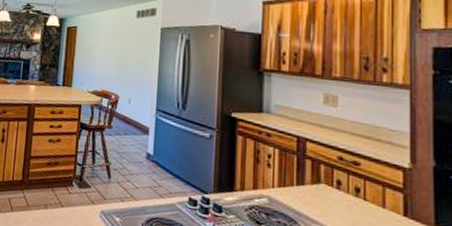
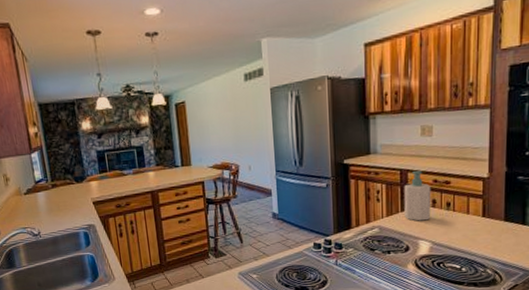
soap bottle: none [300,142,336,204] -> present [404,171,431,221]

